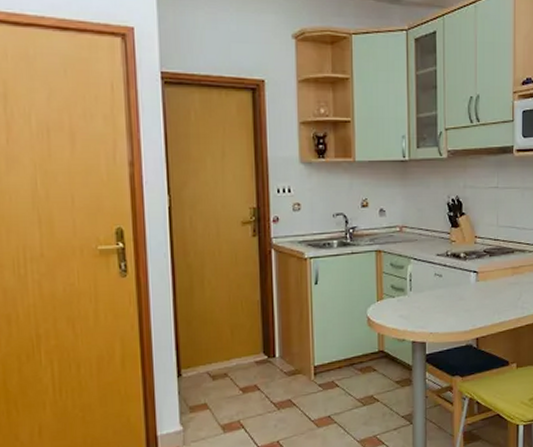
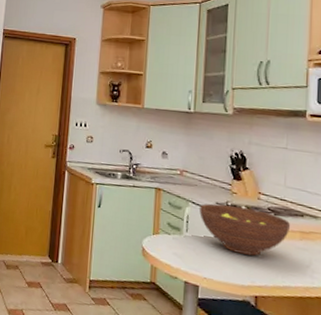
fruit bowl: none [422,254,503,301] -> present [200,203,290,256]

